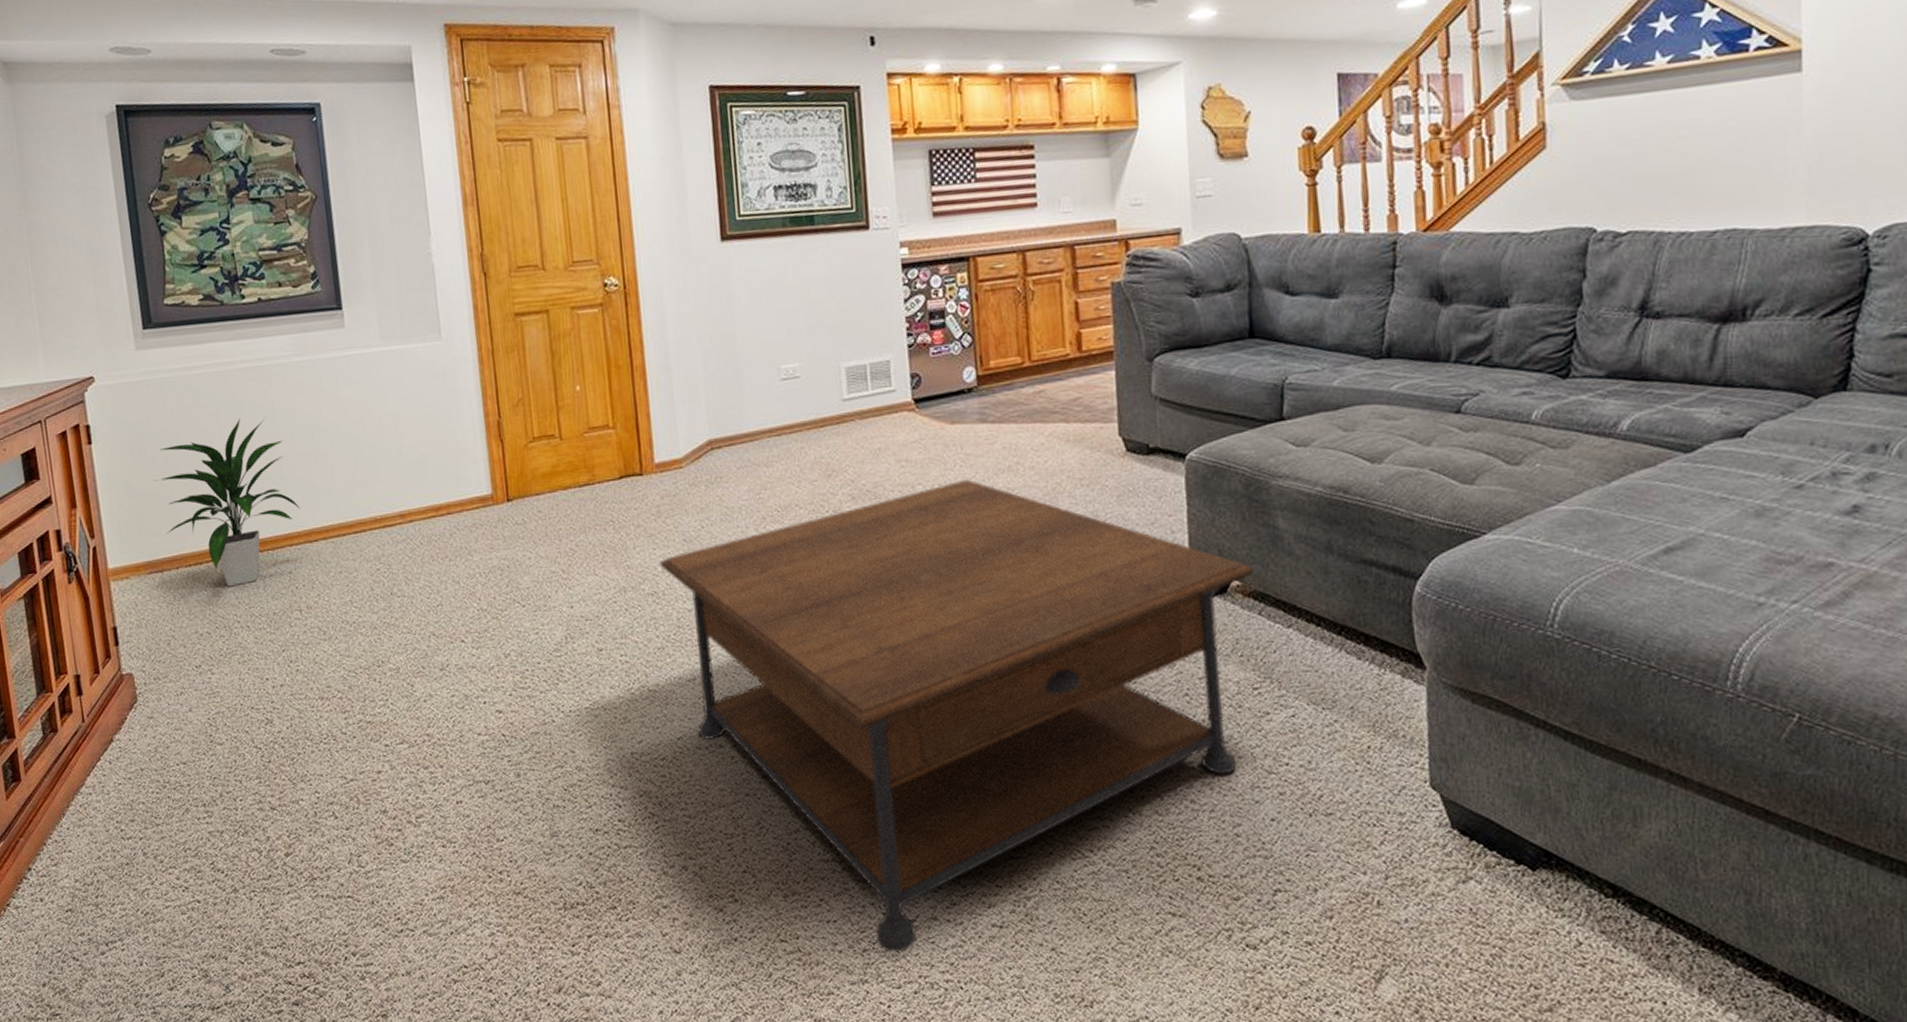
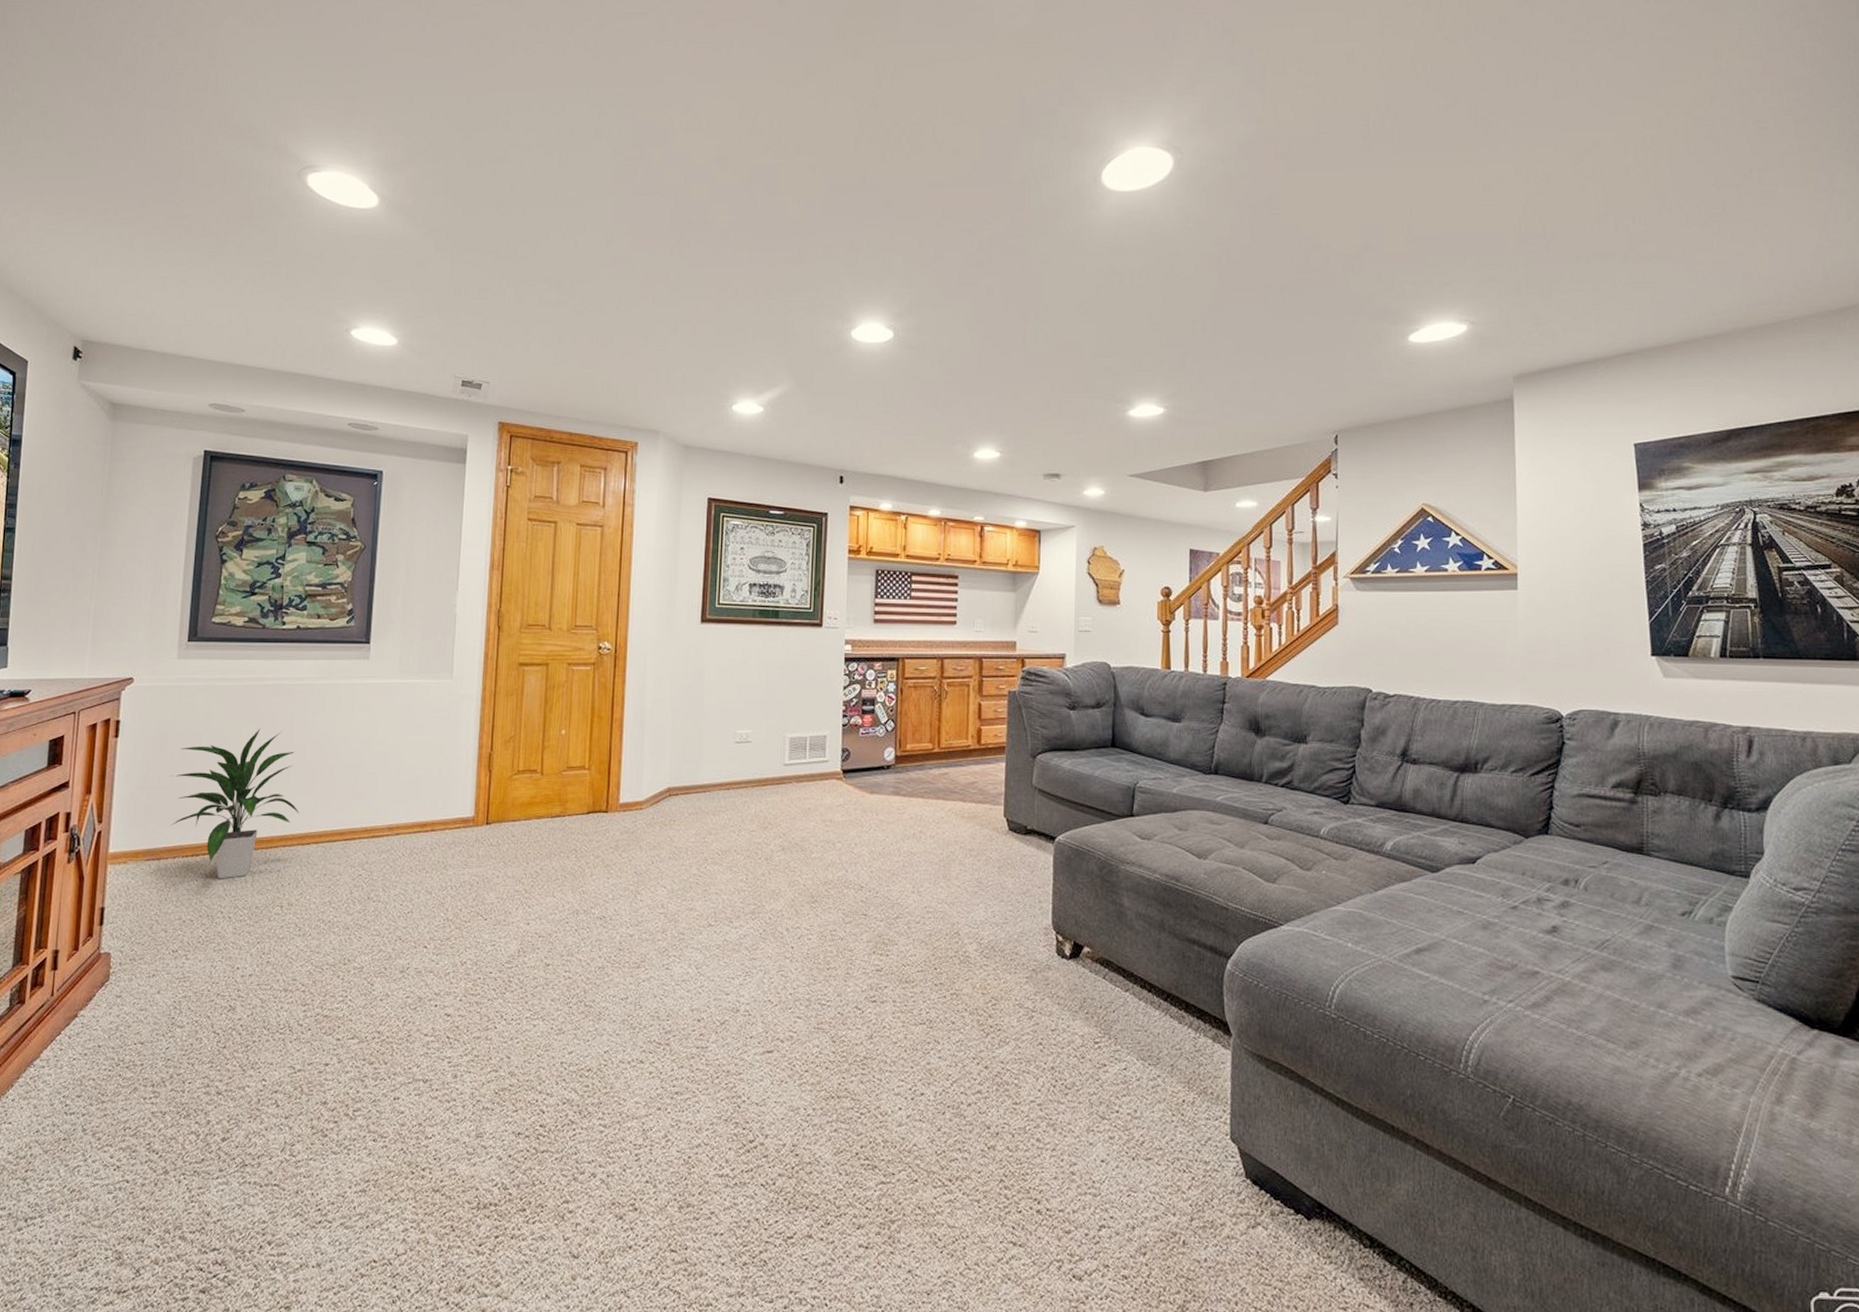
coffee table: present [659,479,1253,952] -> none [611,841,1101,1267]

